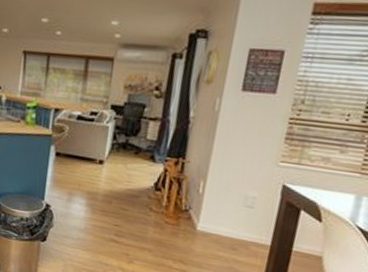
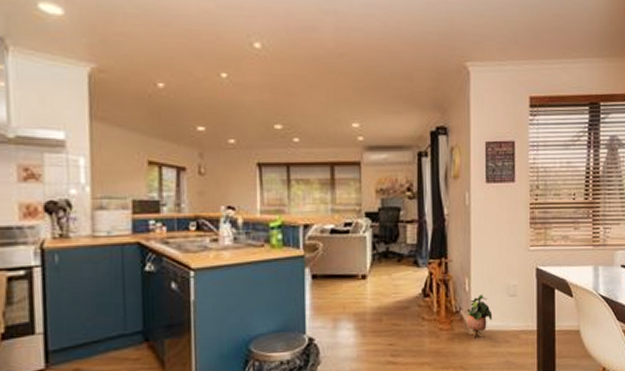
potted plant: none [193,199,224,240] -> present [466,294,493,338]

